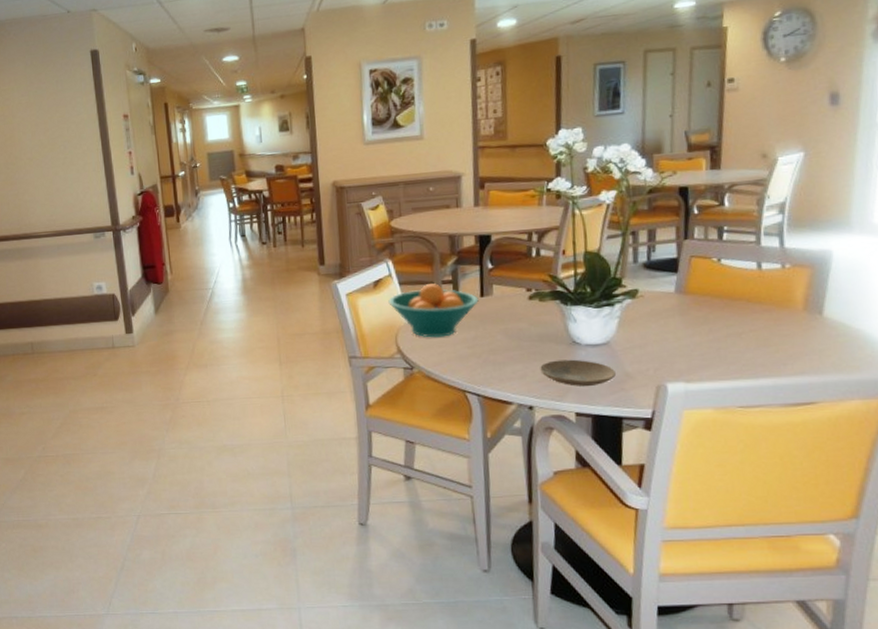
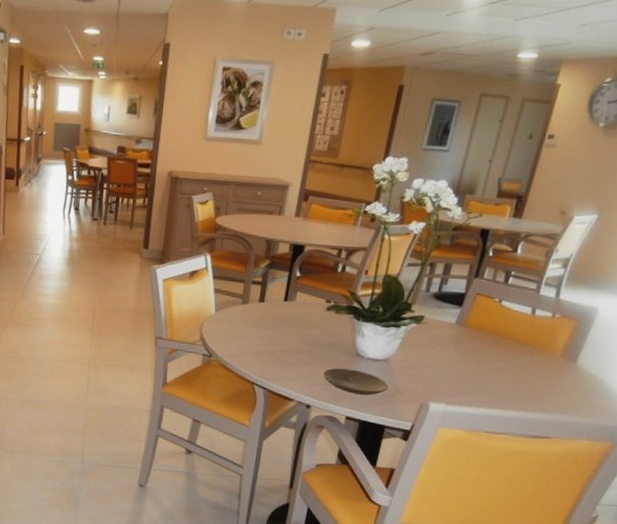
fruit bowl: present [388,283,479,338] -> none [200,282,282,333]

